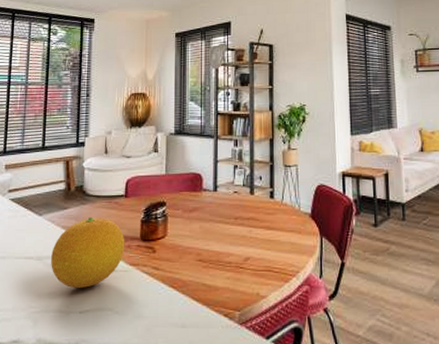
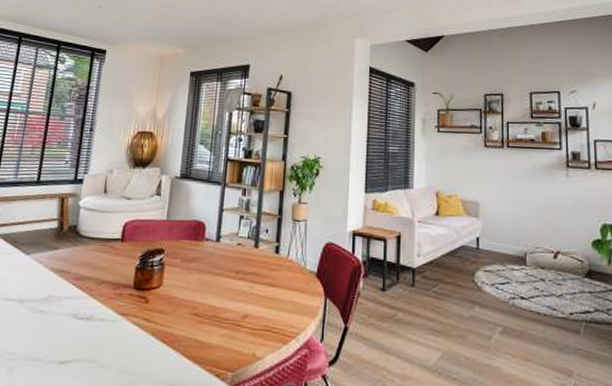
fruit: present [51,216,125,288] -> none [33,259,117,336]

